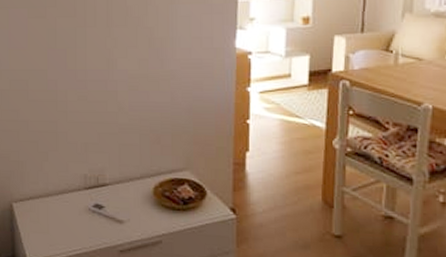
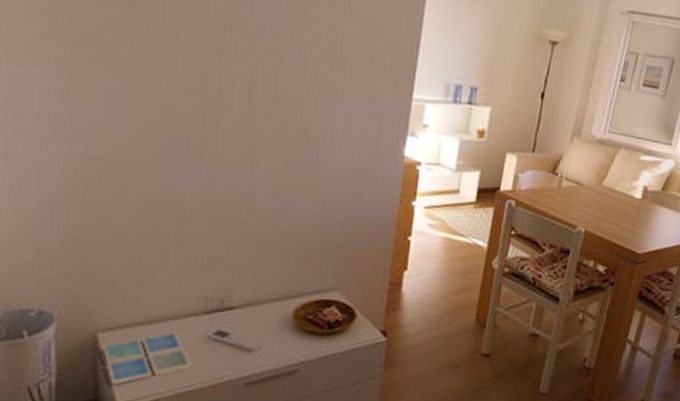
drink coaster: none [16,204,78,246] -> present [102,332,191,385]

